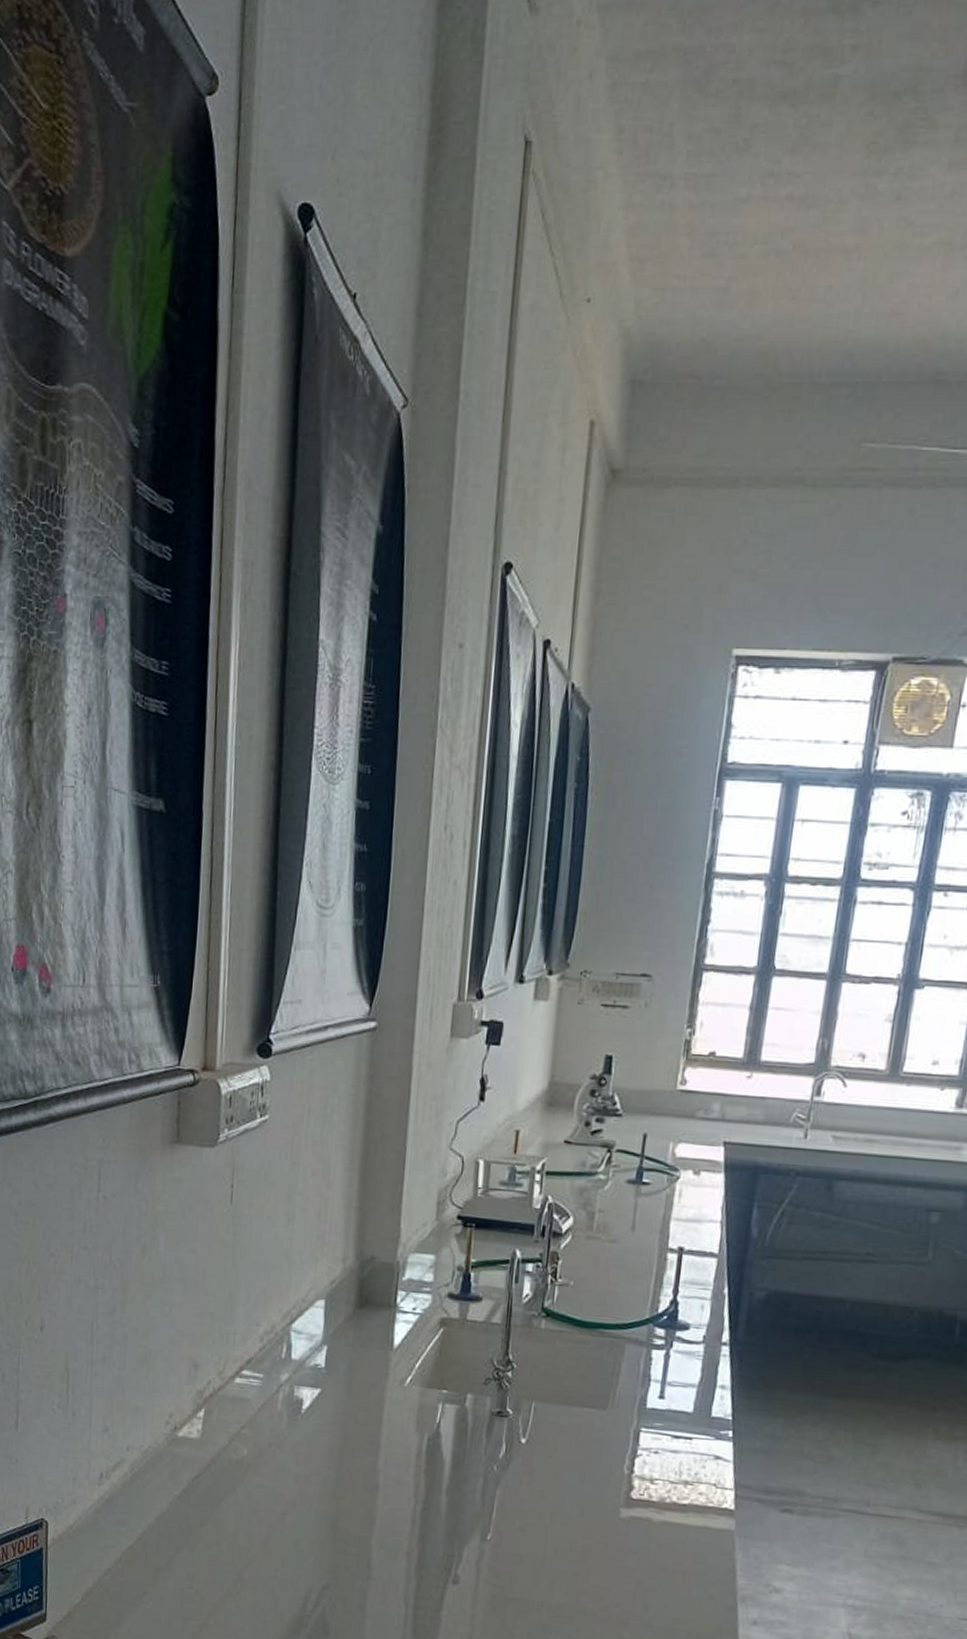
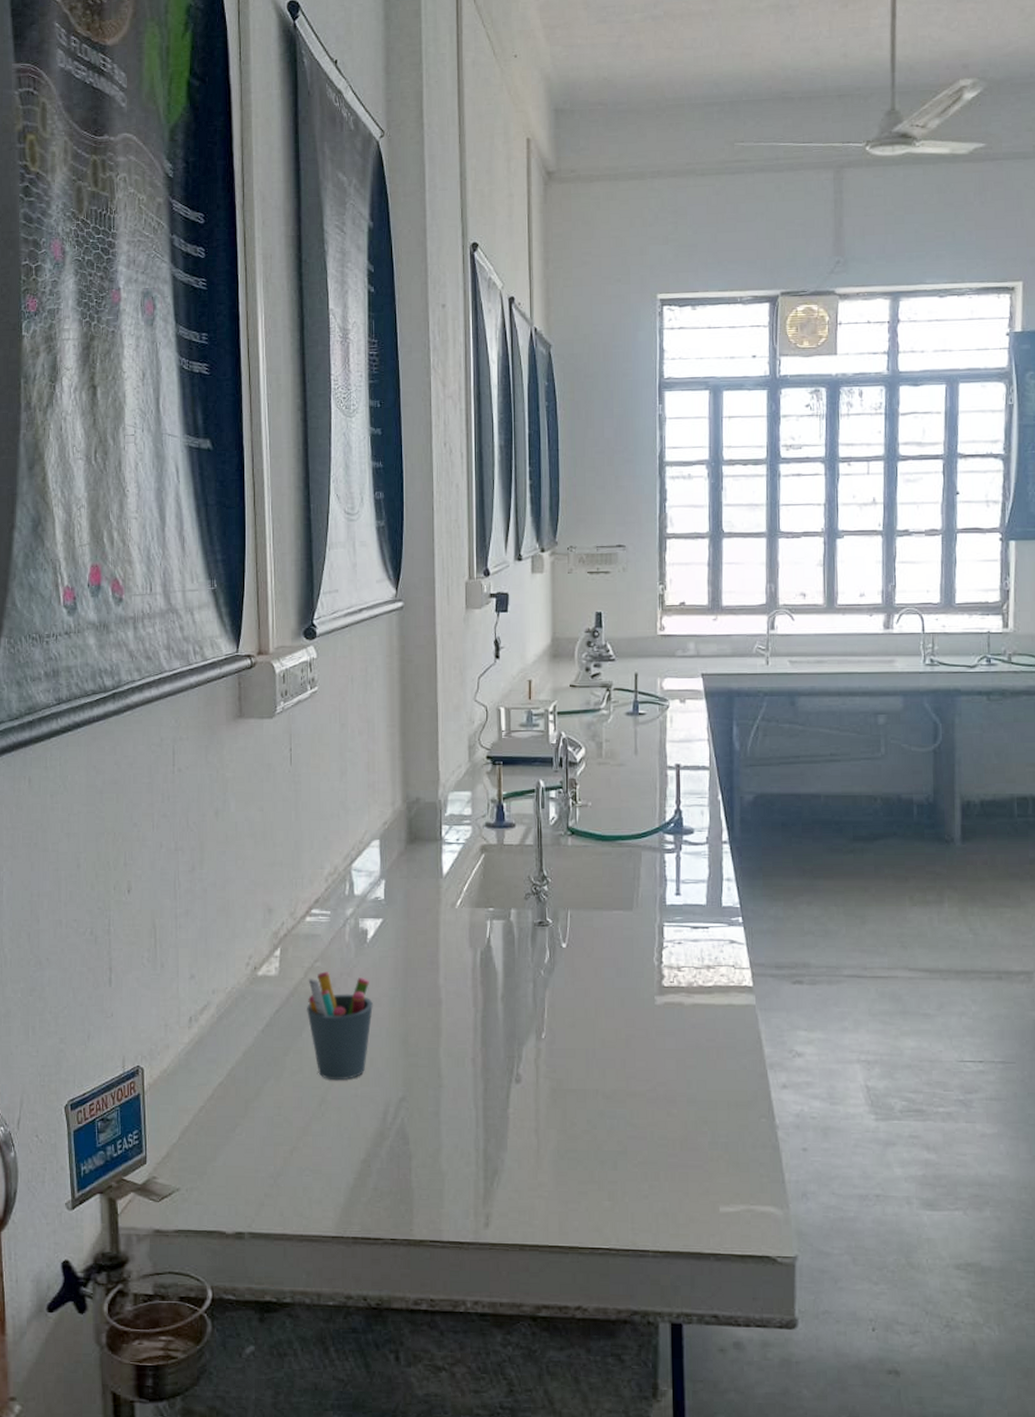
pen holder: none [227,1440,302,1559] -> present [306,971,373,1081]

